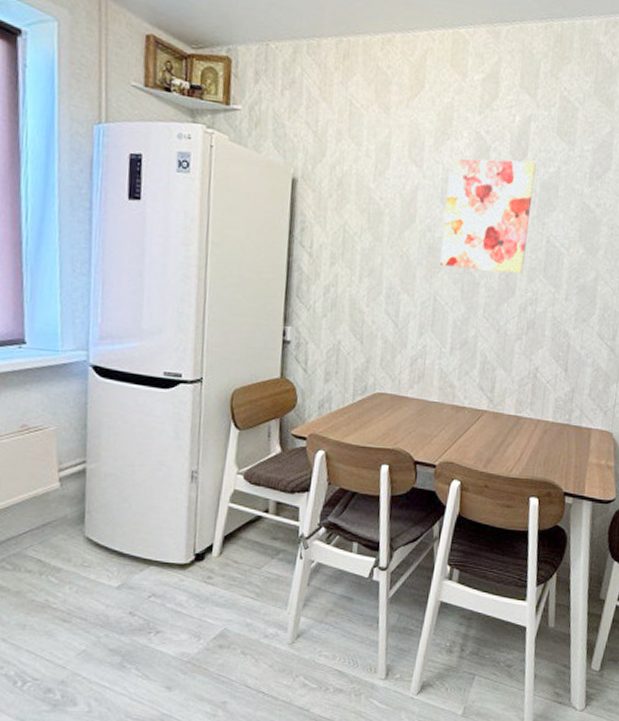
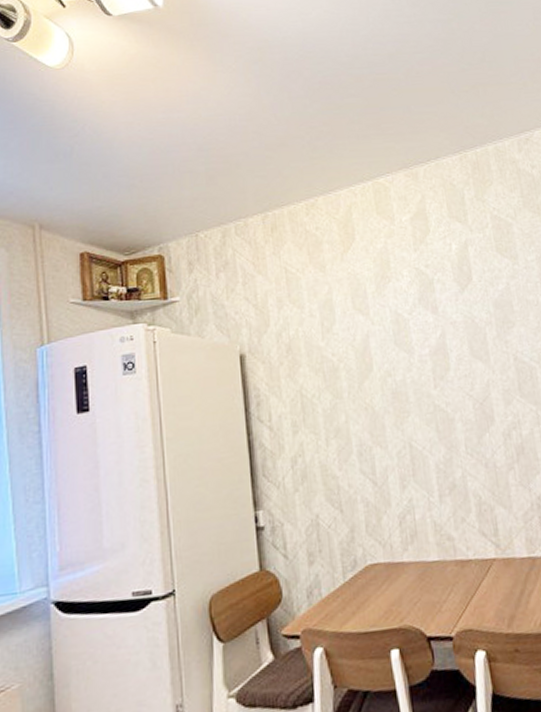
wall art: present [439,158,536,275] -> none [395,283,497,409]

